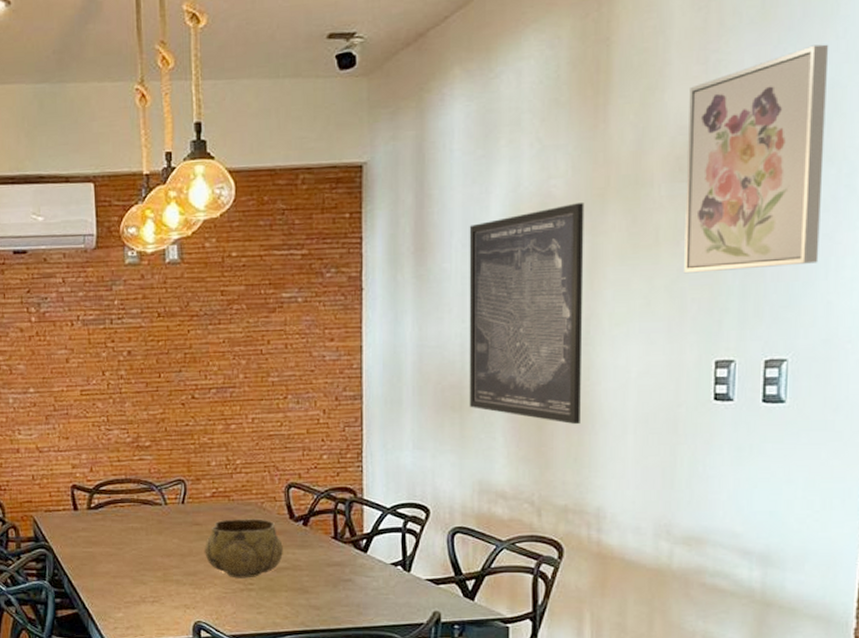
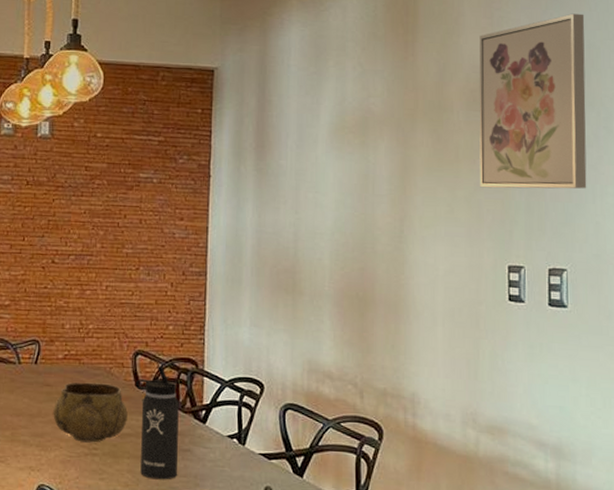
thermos bottle: none [289,496,340,611] -> present [135,365,179,480]
wall art: present [469,203,585,425] -> none [300,120,398,314]

